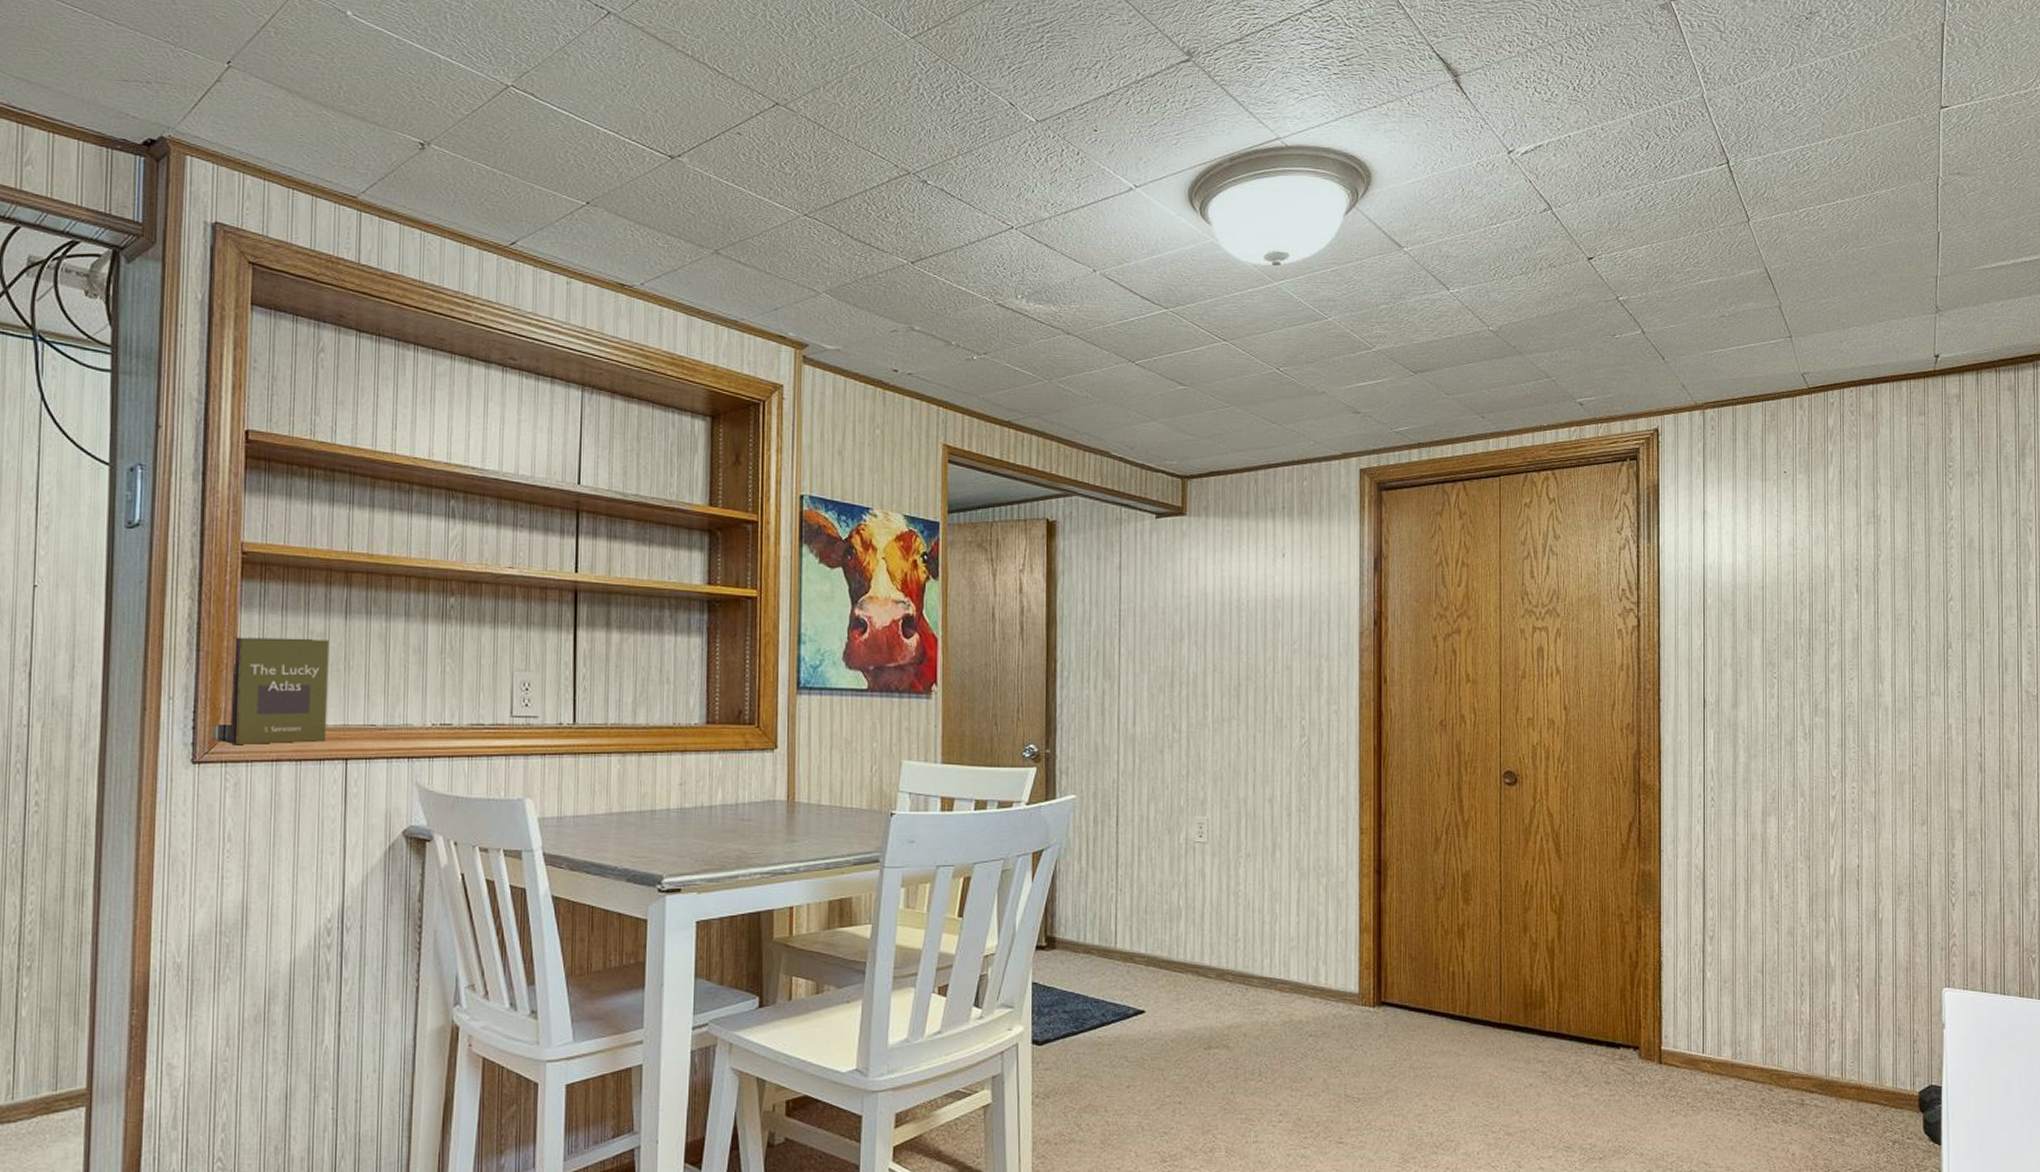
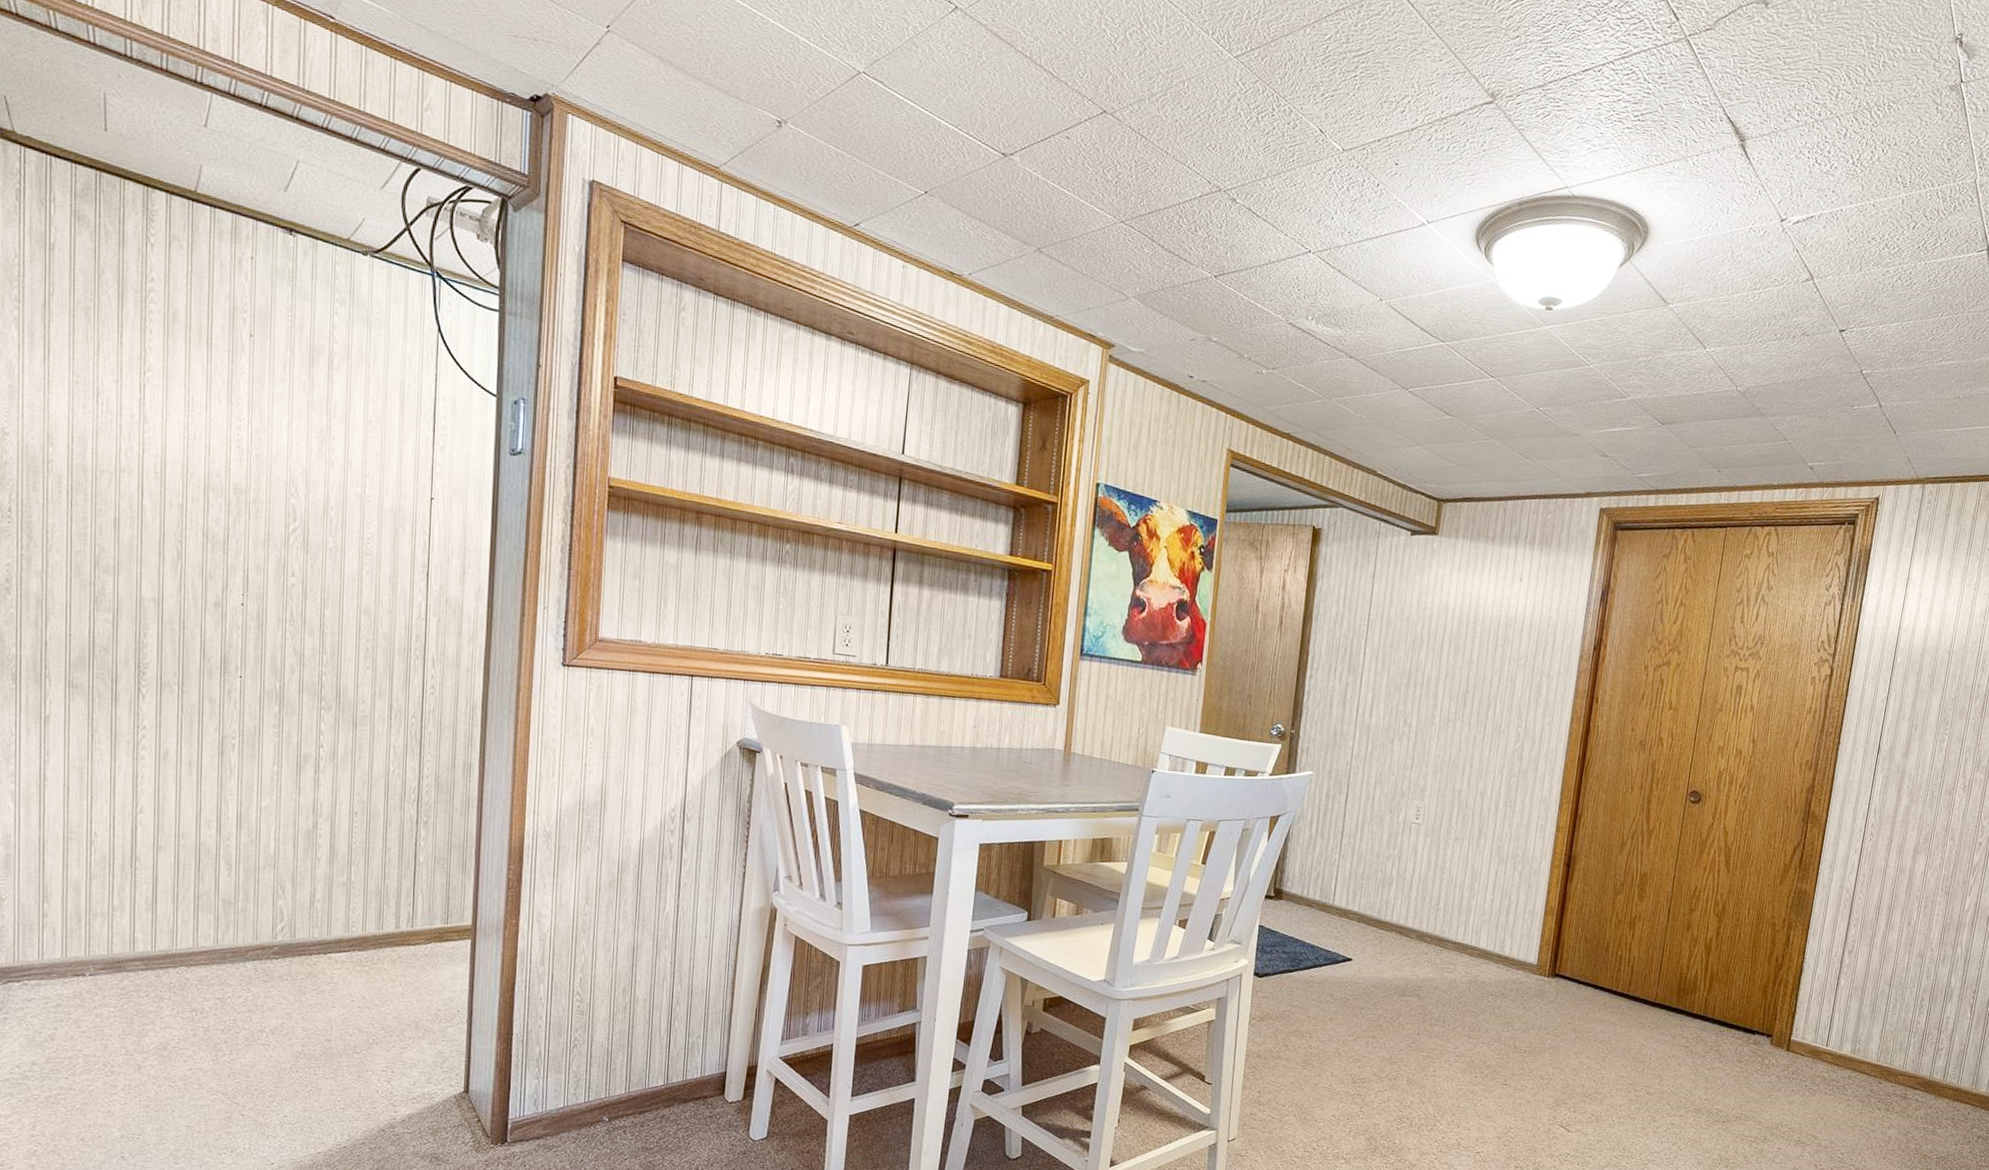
books: present [211,637,330,746] -> none [579,560,681,659]

